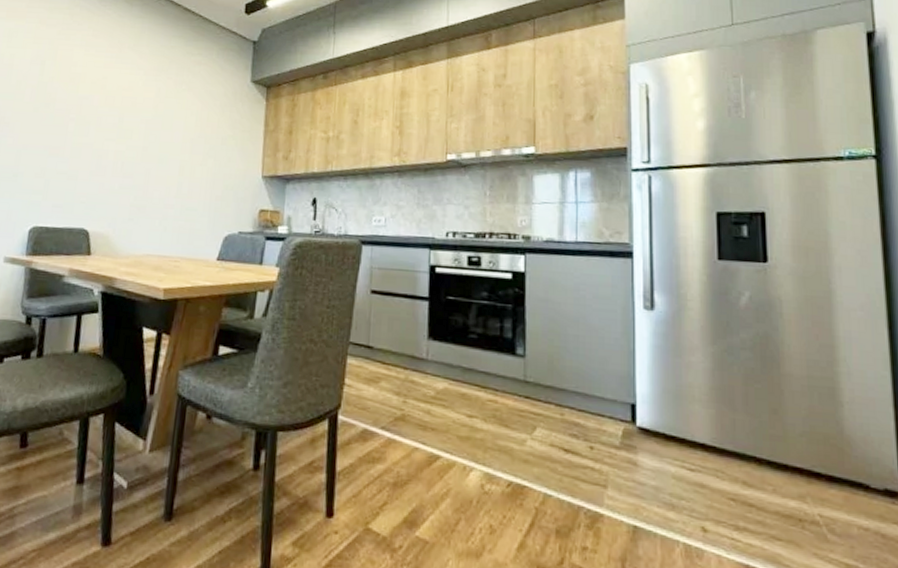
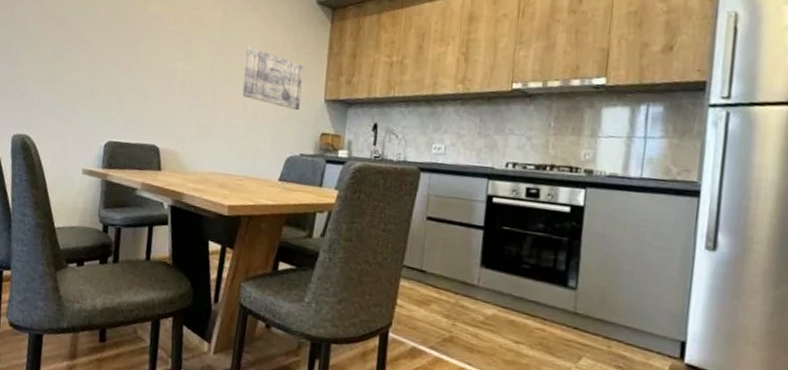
wall art: none [177,125,239,188] -> present [242,46,303,111]

